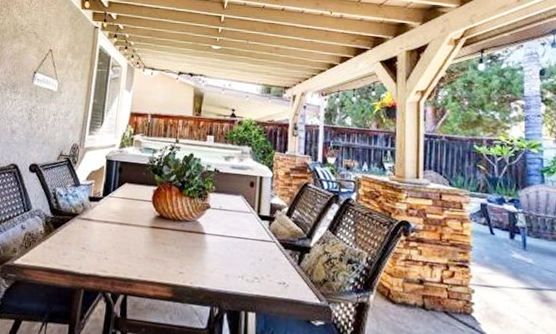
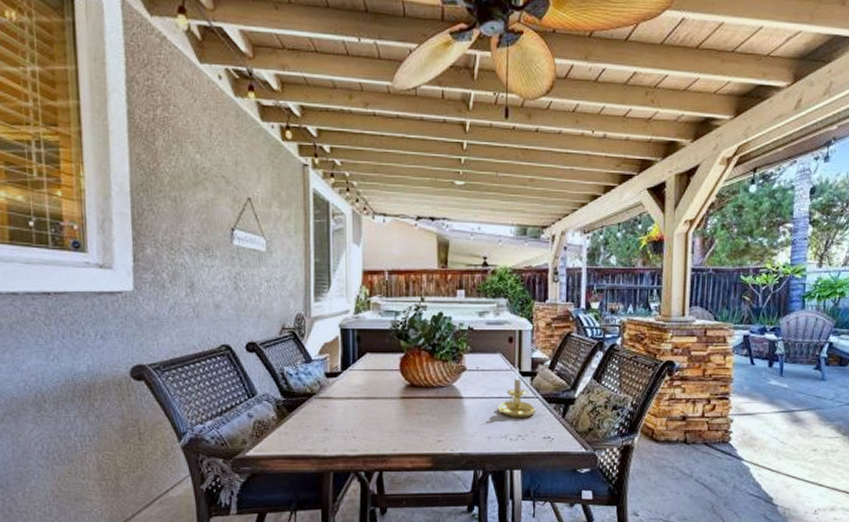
candle holder: none [236,210,274,261] -> present [498,367,537,419]

